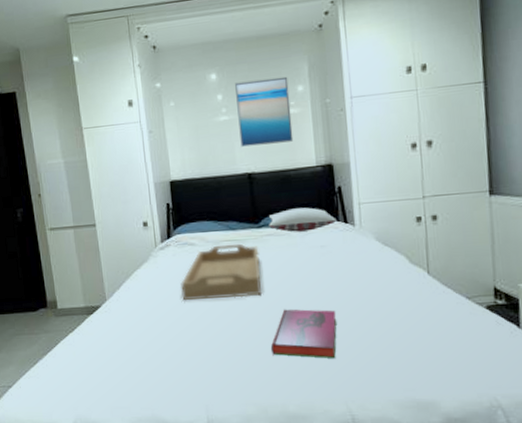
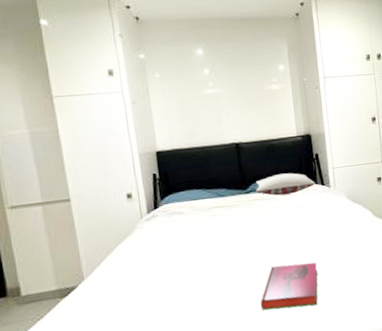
serving tray: present [181,243,261,301] -> none [169,209,250,270]
wall art: present [235,76,294,147] -> none [221,56,277,119]

